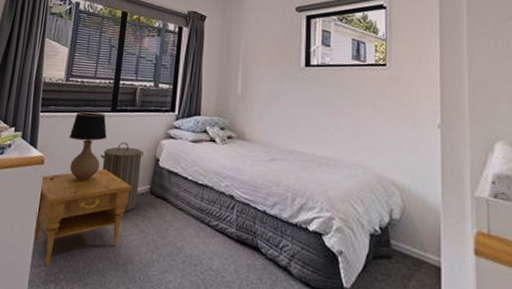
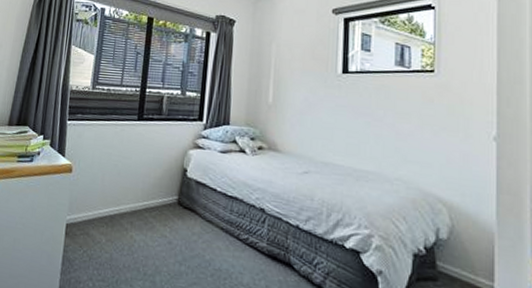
nightstand: present [34,168,132,267] -> none [63,178,160,274]
table lamp: present [49,112,108,181] -> none [77,120,135,191]
laundry hamper: present [100,142,144,213] -> none [127,151,171,223]

